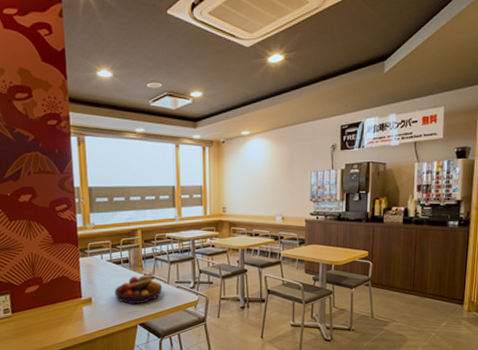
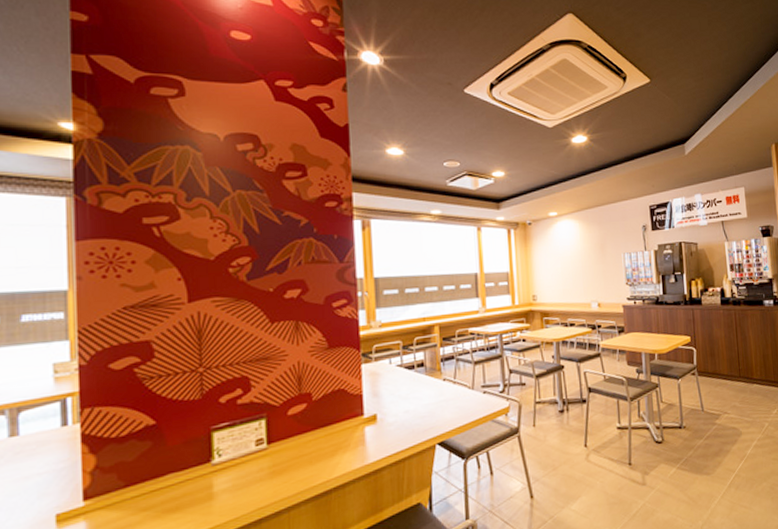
fruit bowl: present [114,272,163,305] -> none [406,376,467,419]

